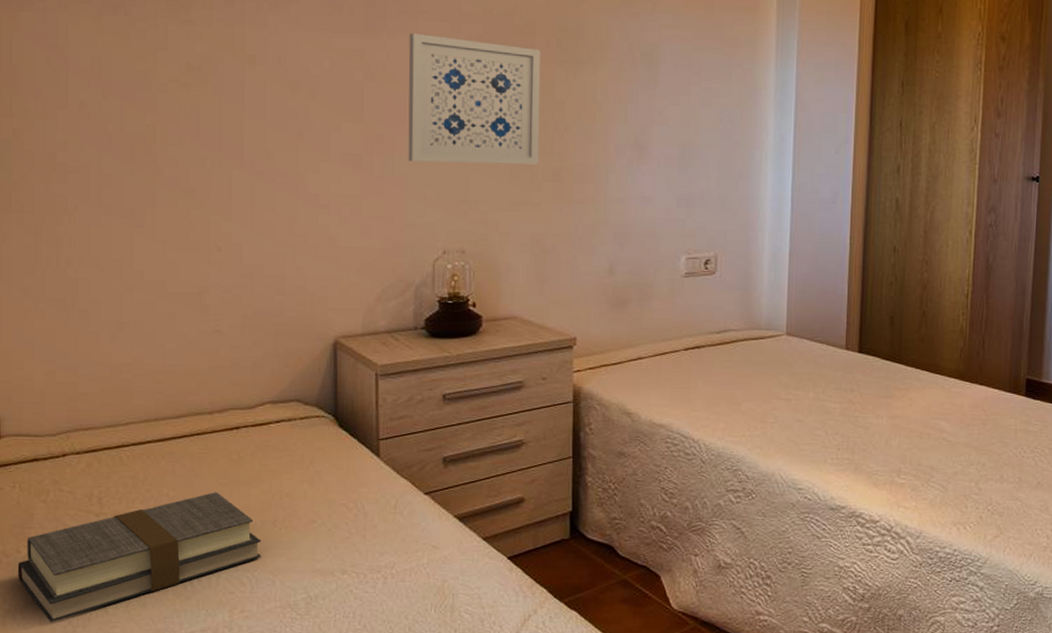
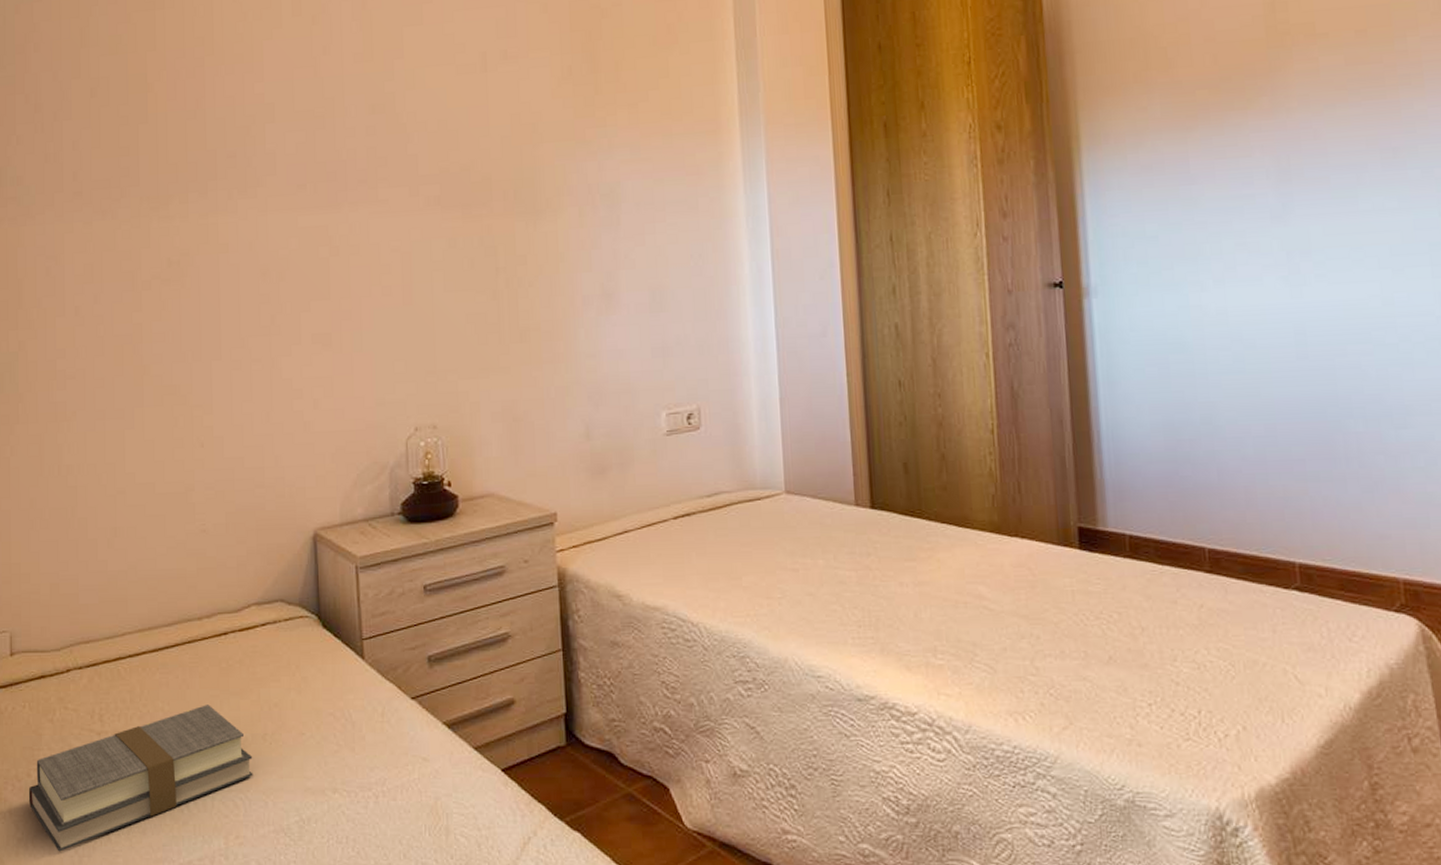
wall art: present [408,32,541,165] -> none [369,201,505,335]

